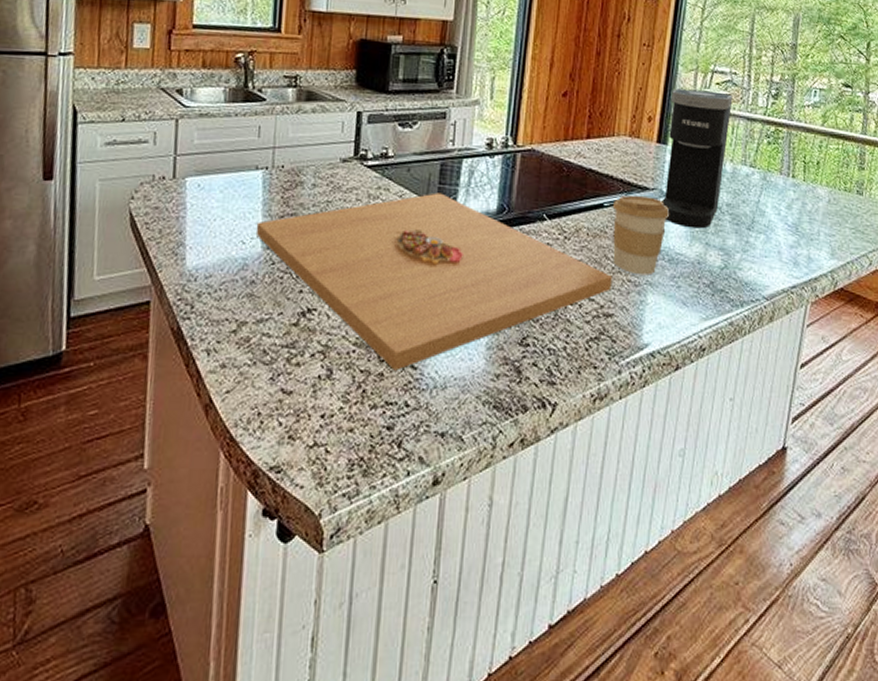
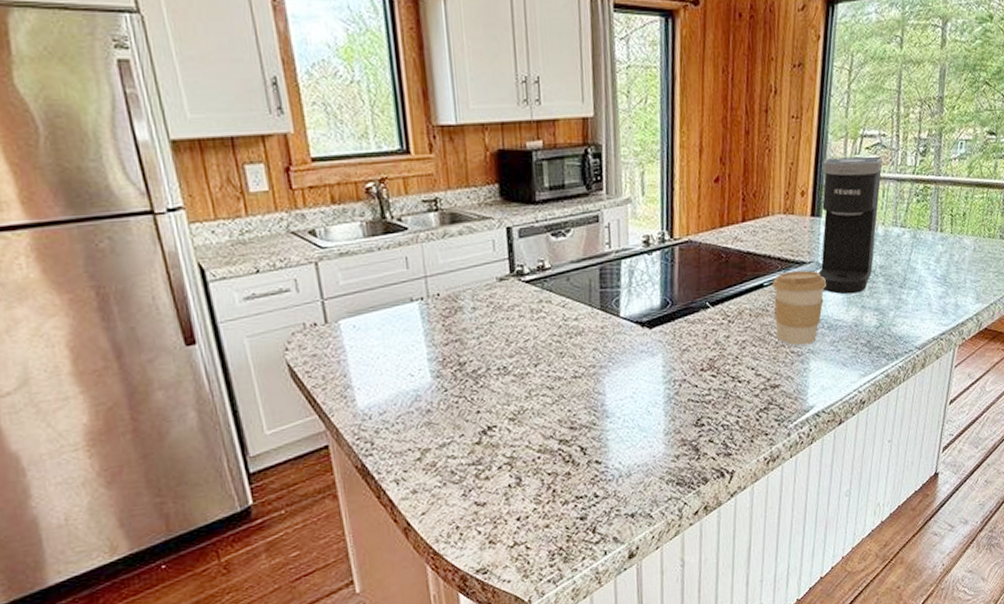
platter: present [255,192,613,371] -> none [421,297,777,468]

